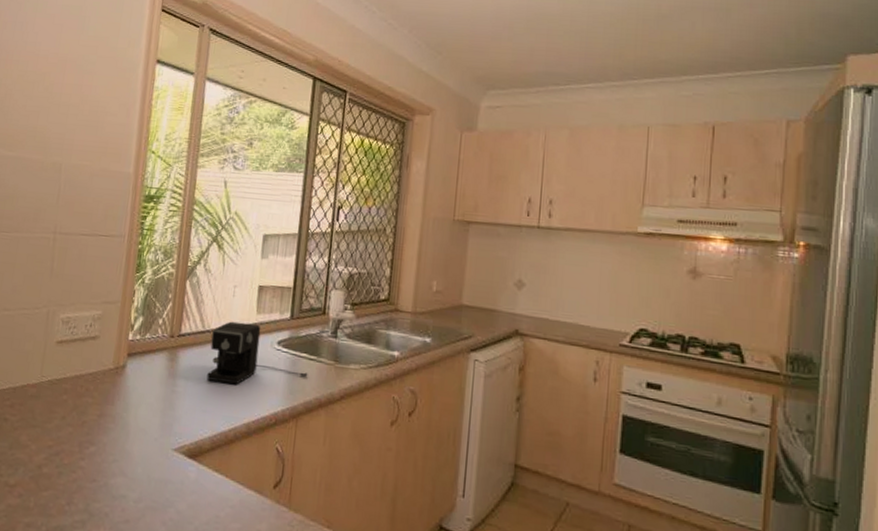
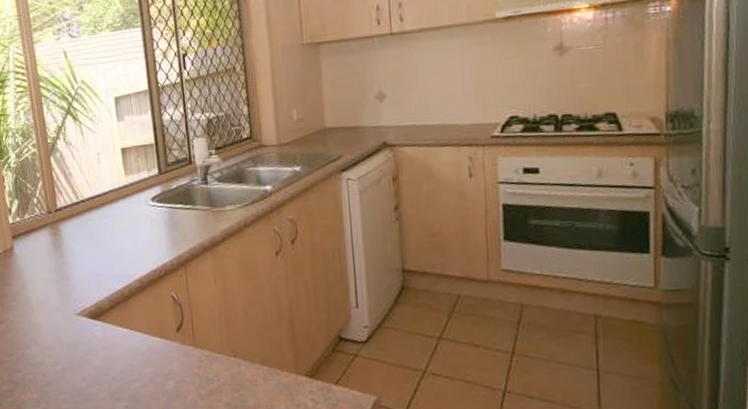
coffee maker: present [206,321,308,385] -> none [86,185,187,247]

